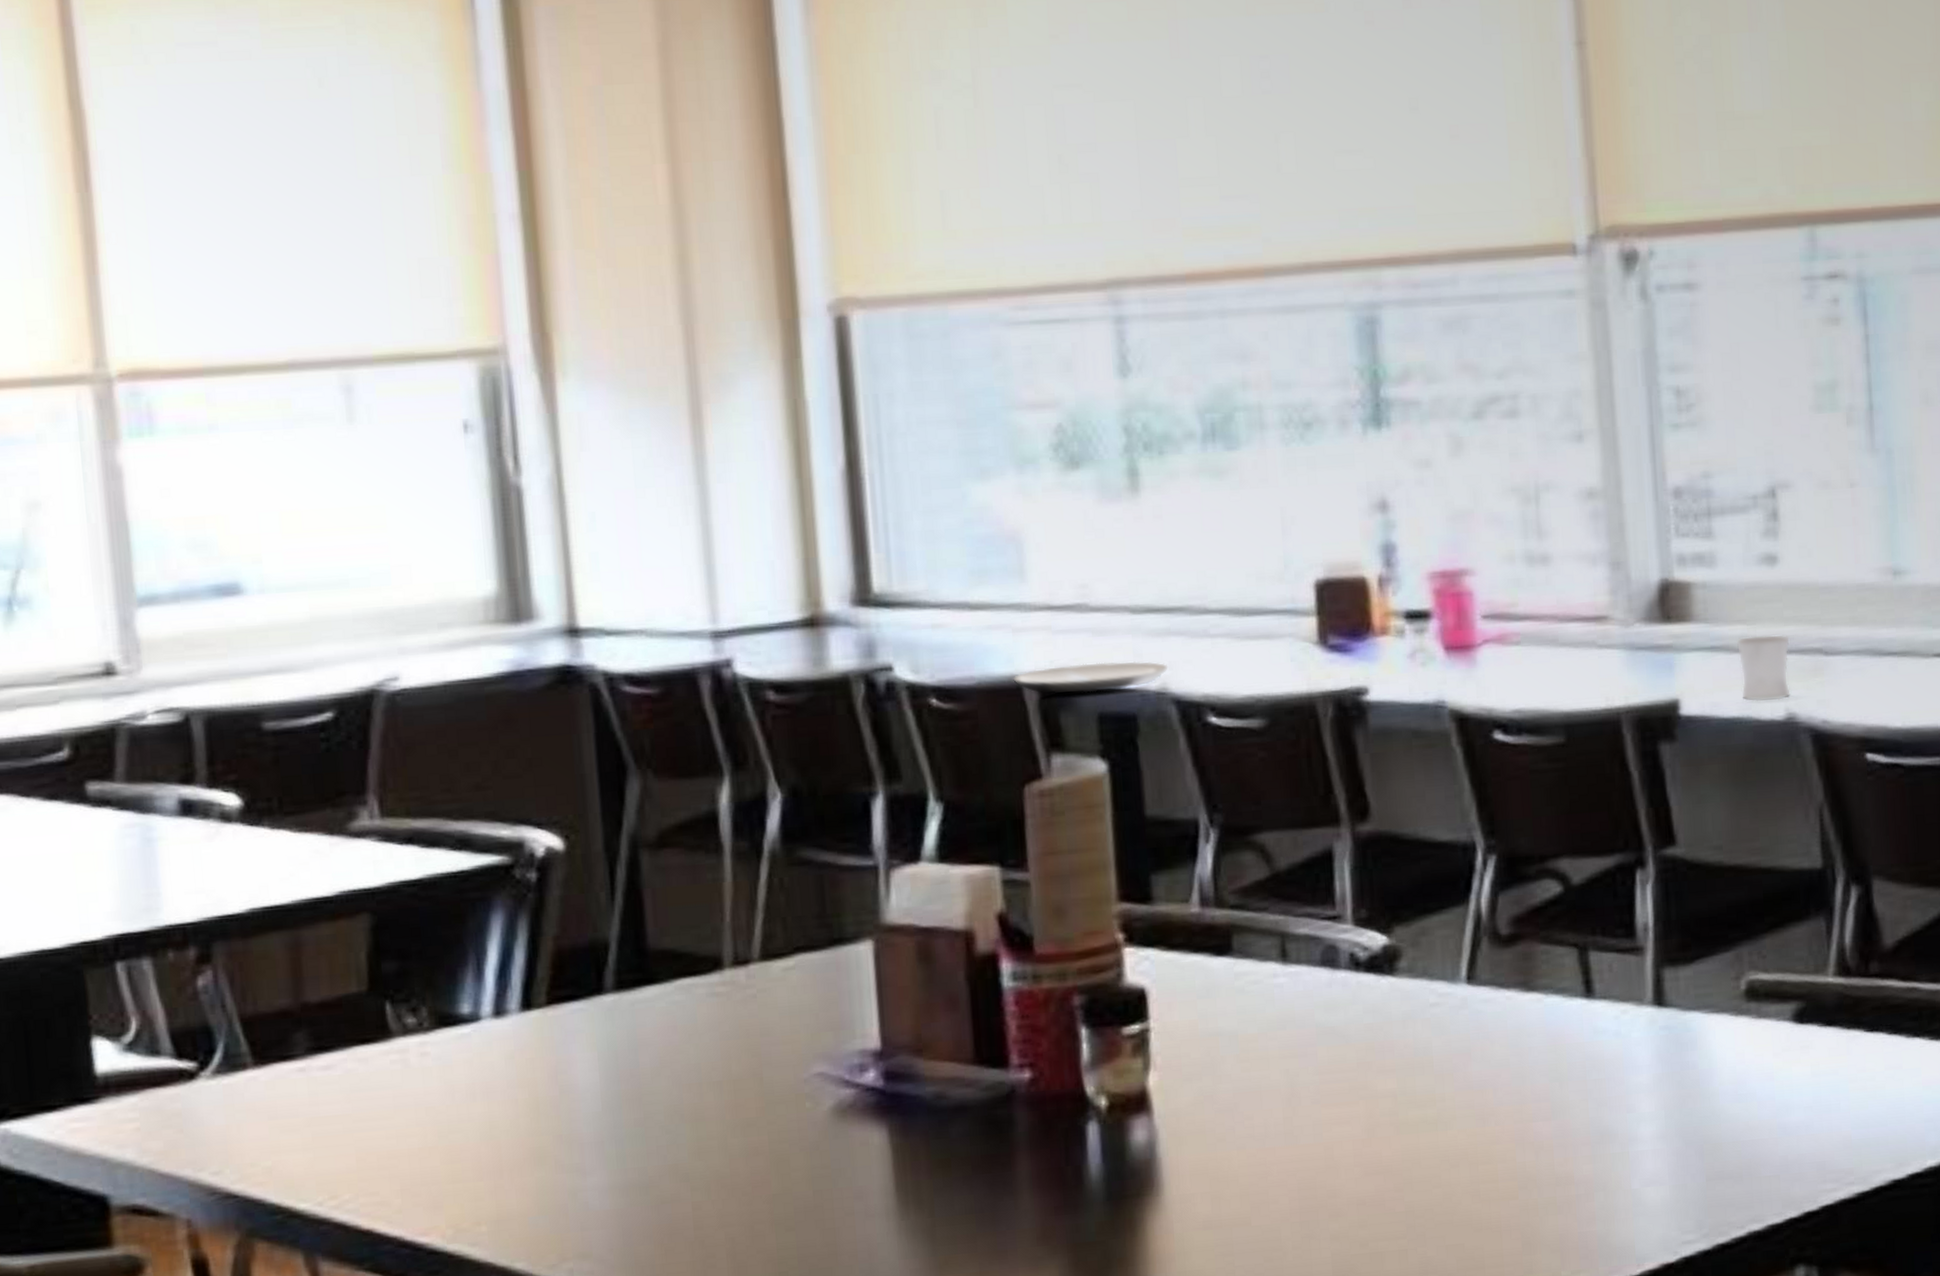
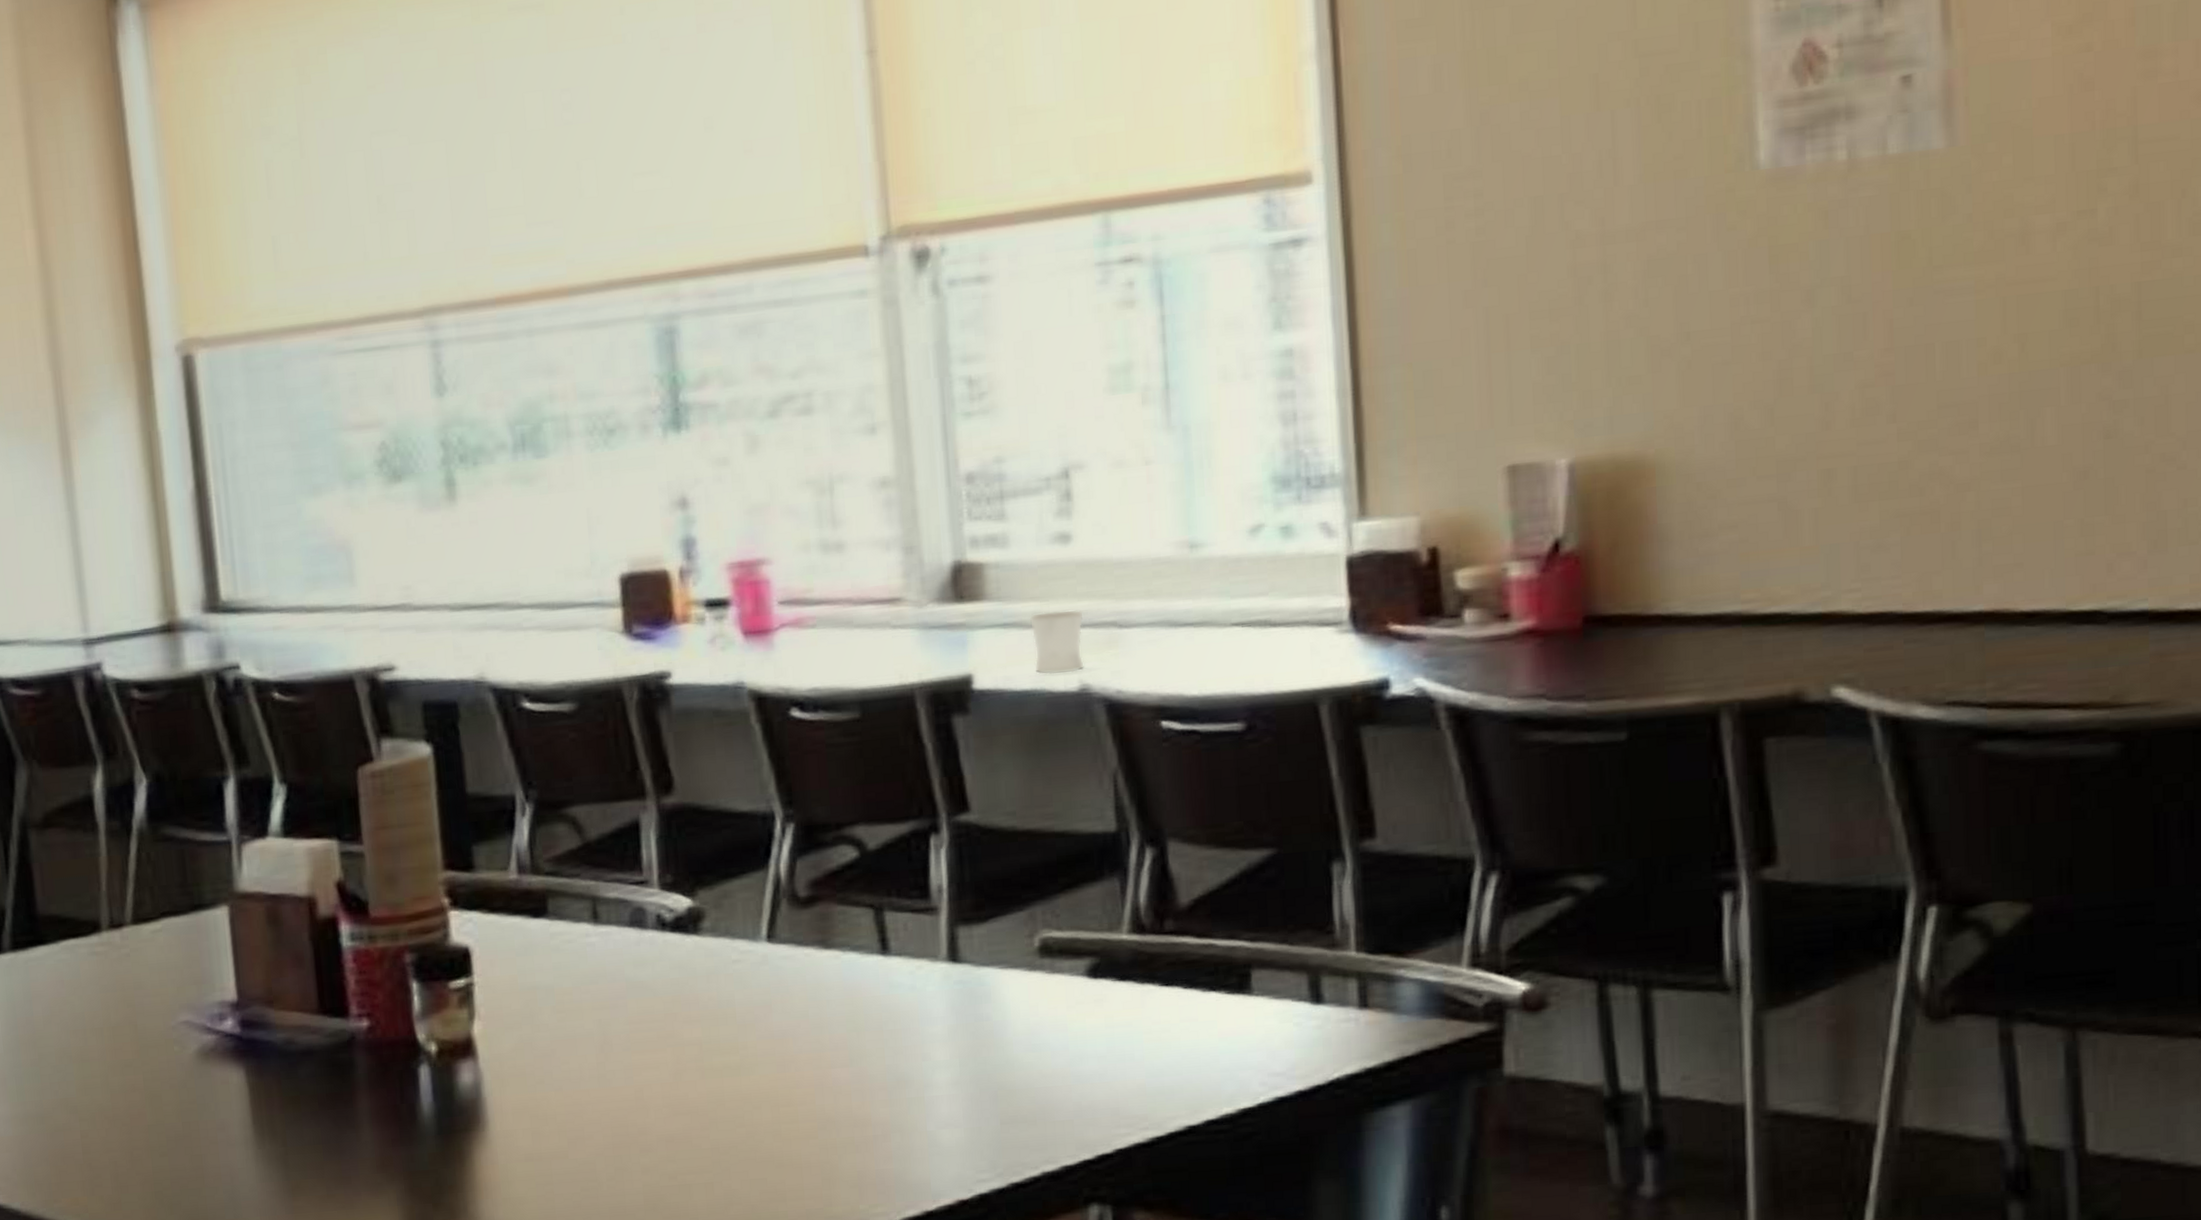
plate: present [1013,661,1168,694] -> none [346,654,485,686]

